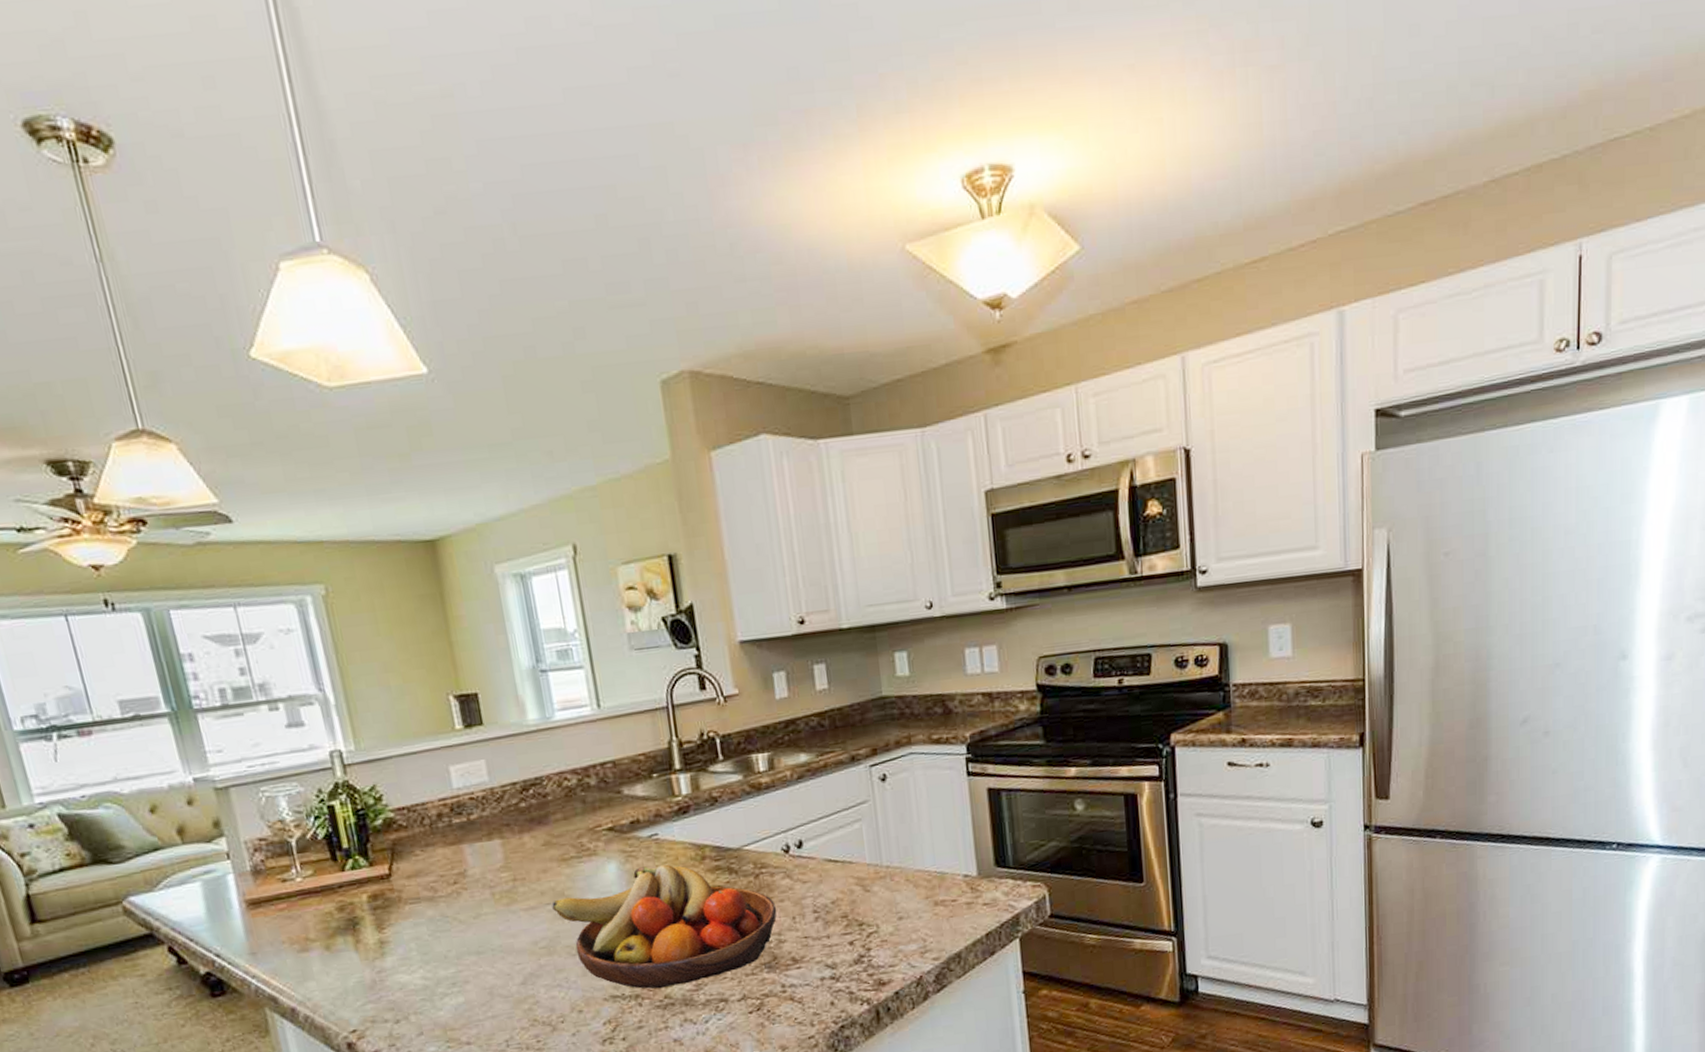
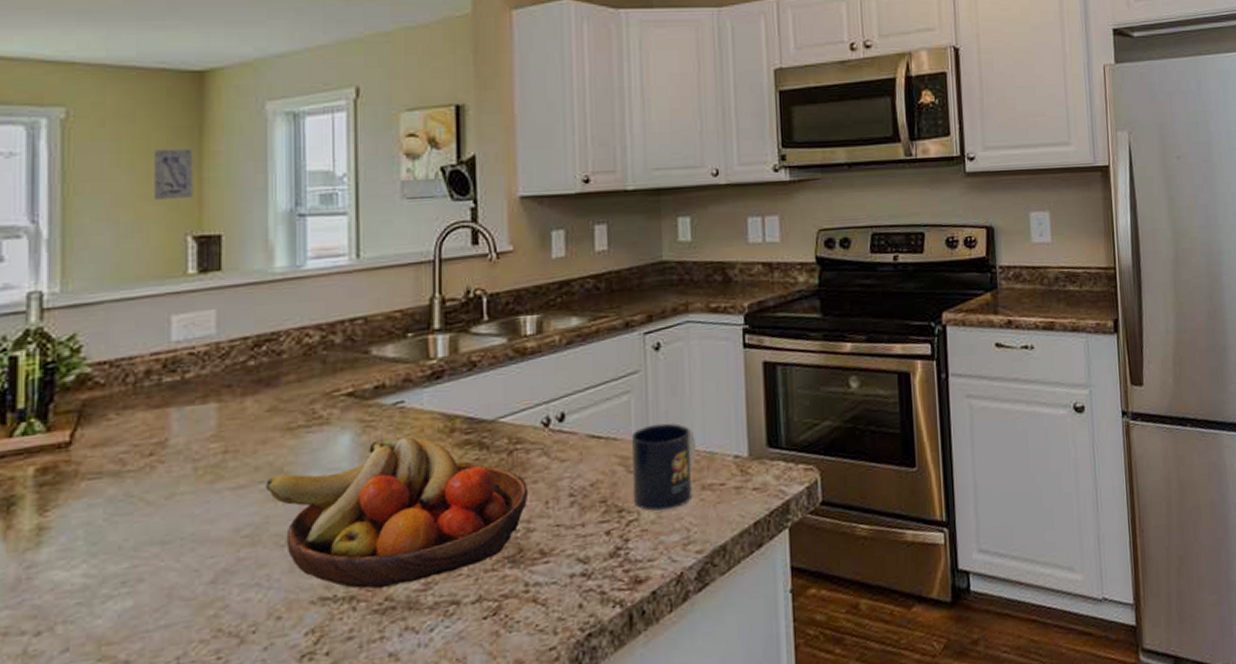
wall art: none [406,614,447,665] -> present [154,148,193,201]
mug: none [865,847,927,925] -> present [631,423,696,512]

